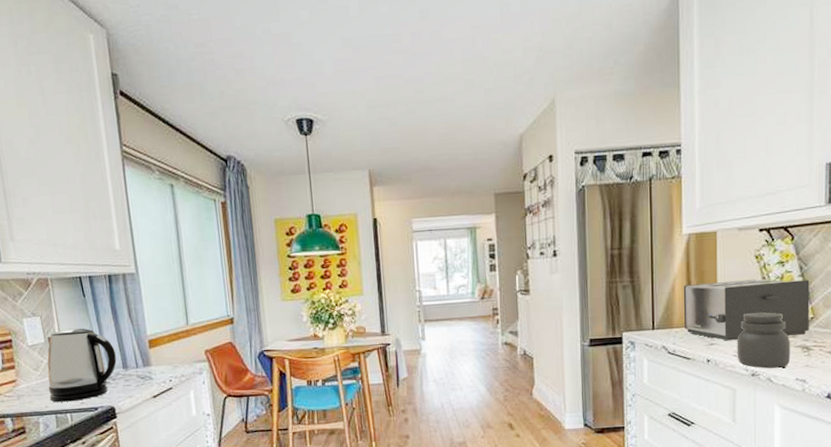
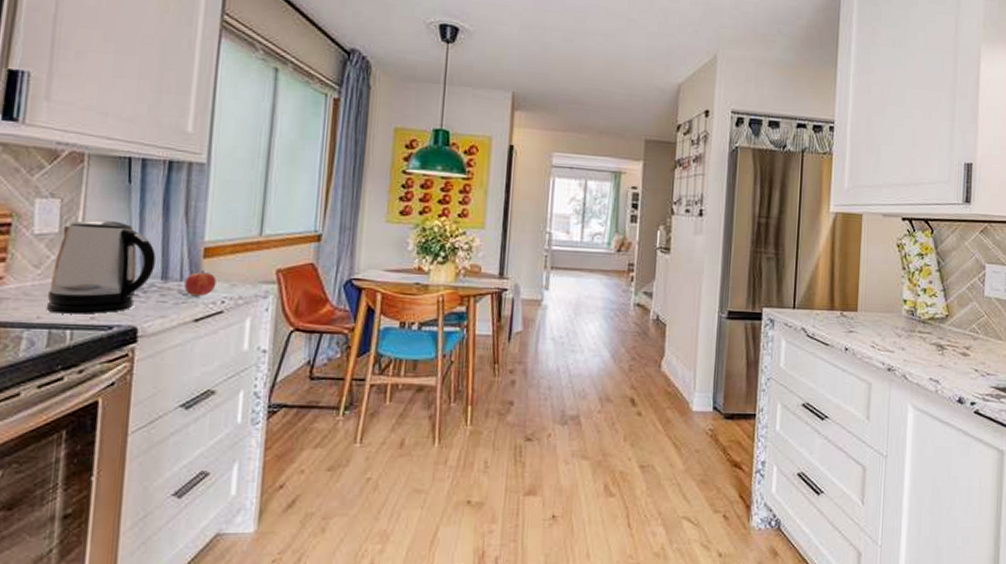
fruit: none [140,357,163,379] -> present [184,269,217,297]
toaster: present [683,278,810,341] -> none [825,265,946,332]
jar: present [737,312,791,369] -> none [874,303,926,366]

